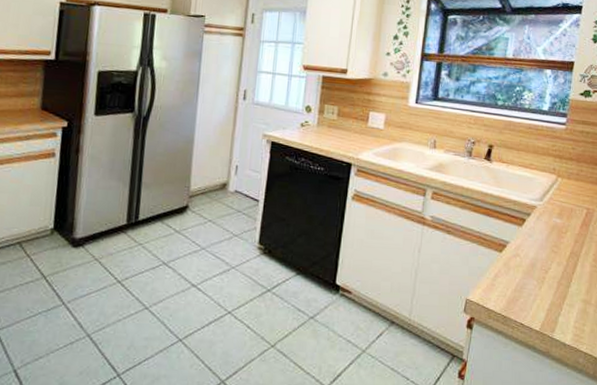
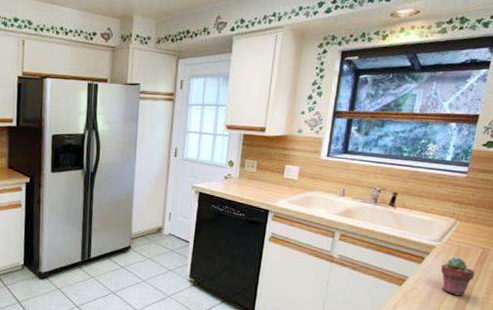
potted succulent: none [543,218,580,263] -> present [440,257,475,296]

